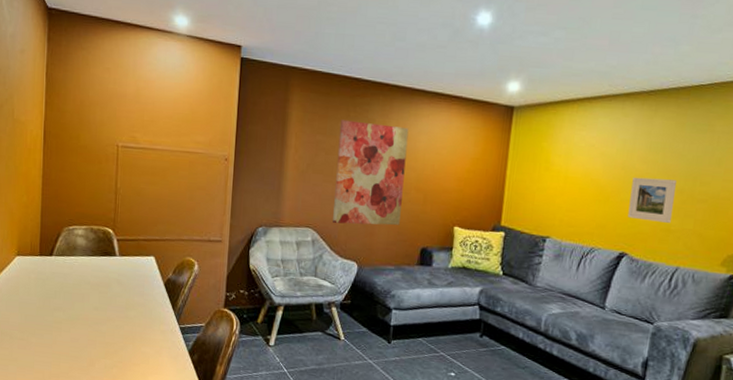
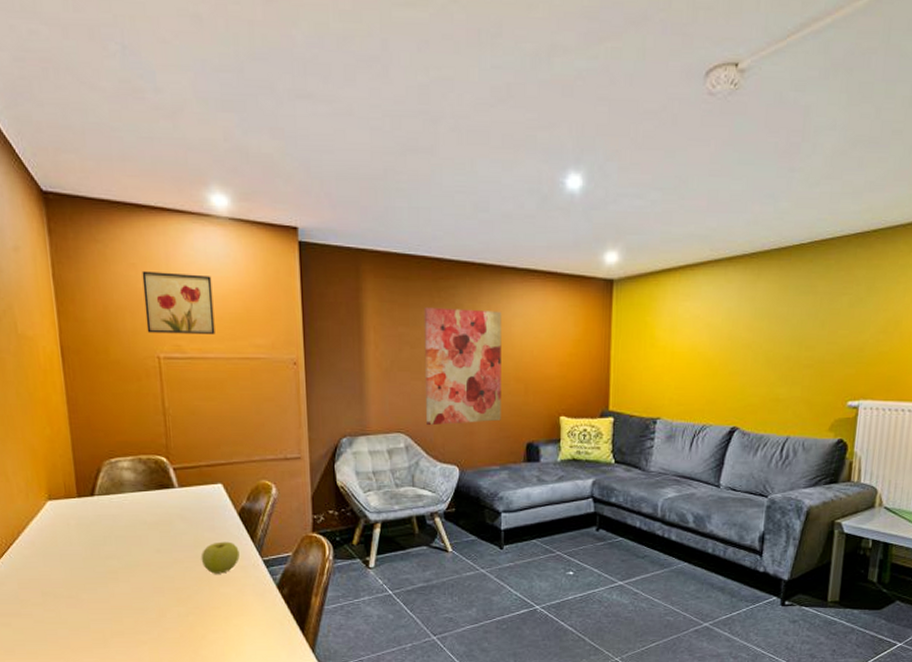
wall art: none [111,74,167,130] -> present [142,270,215,334]
apple: none [129,306,161,335] -> present [201,541,240,574]
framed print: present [627,177,676,223] -> none [737,346,782,392]

